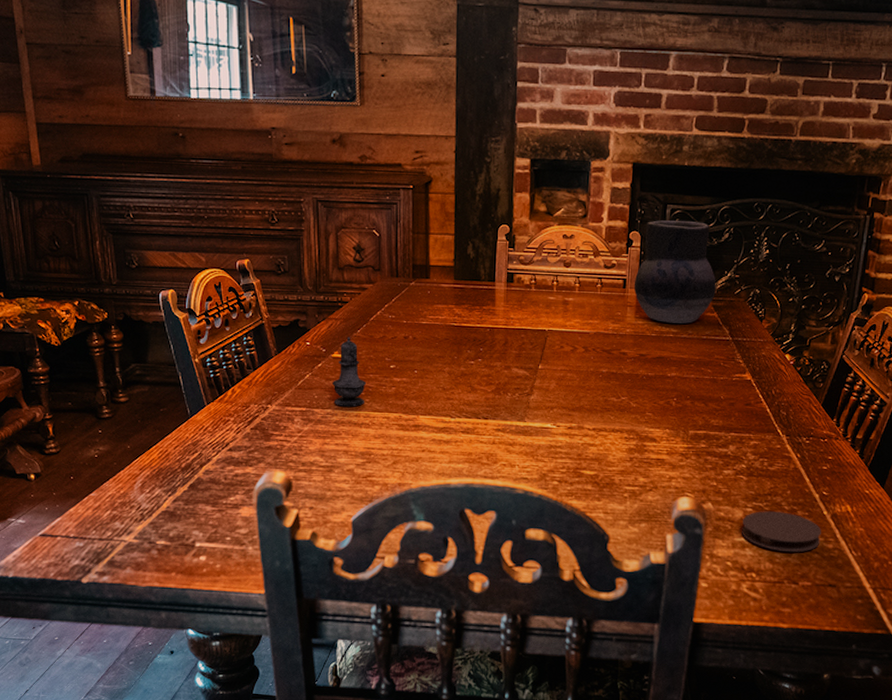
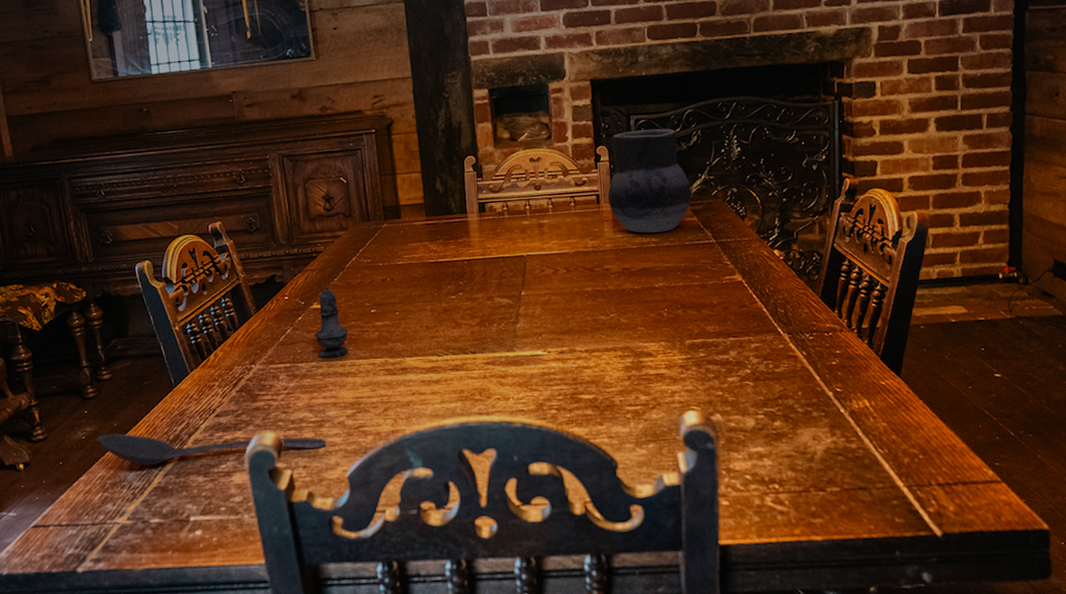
stirrer: none [109,455,335,492] -> present [97,434,327,466]
coaster: present [741,511,821,552] -> none [755,415,842,458]

